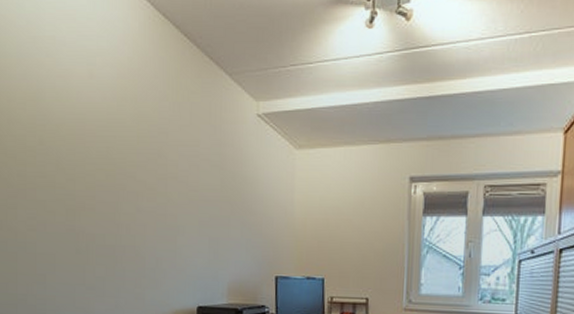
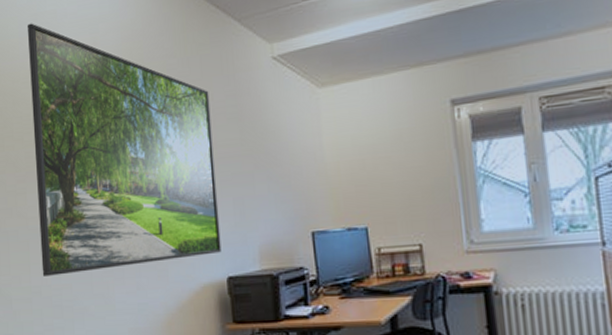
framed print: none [25,45,196,287] -> present [27,23,222,276]

